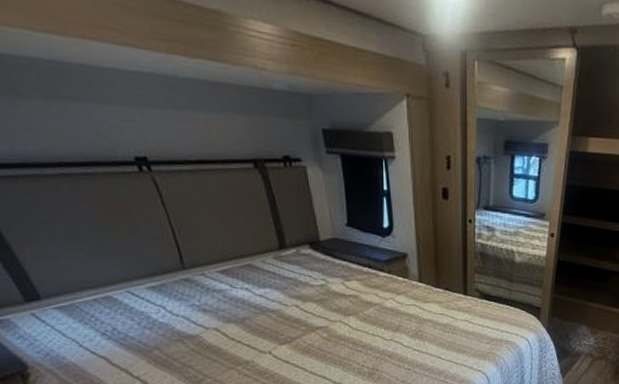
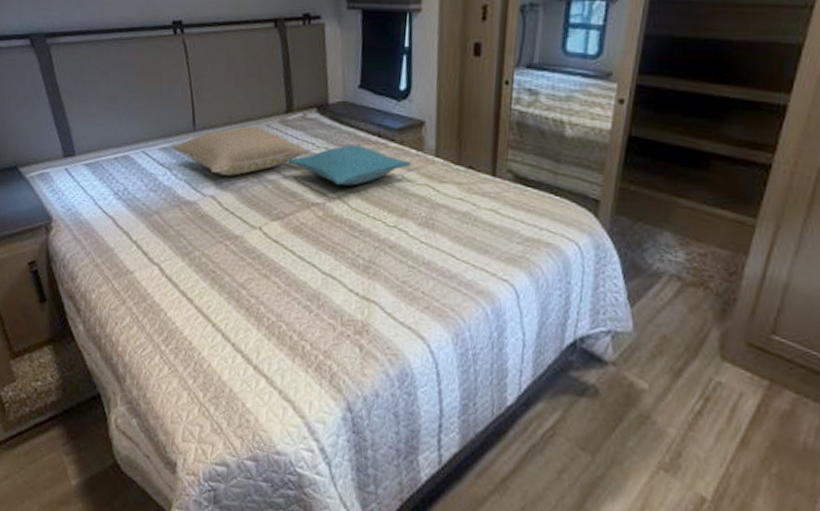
pillow: none [162,262,306,309] -> present [173,126,308,176]
pillow: none [288,276,400,310] -> present [288,145,412,186]

